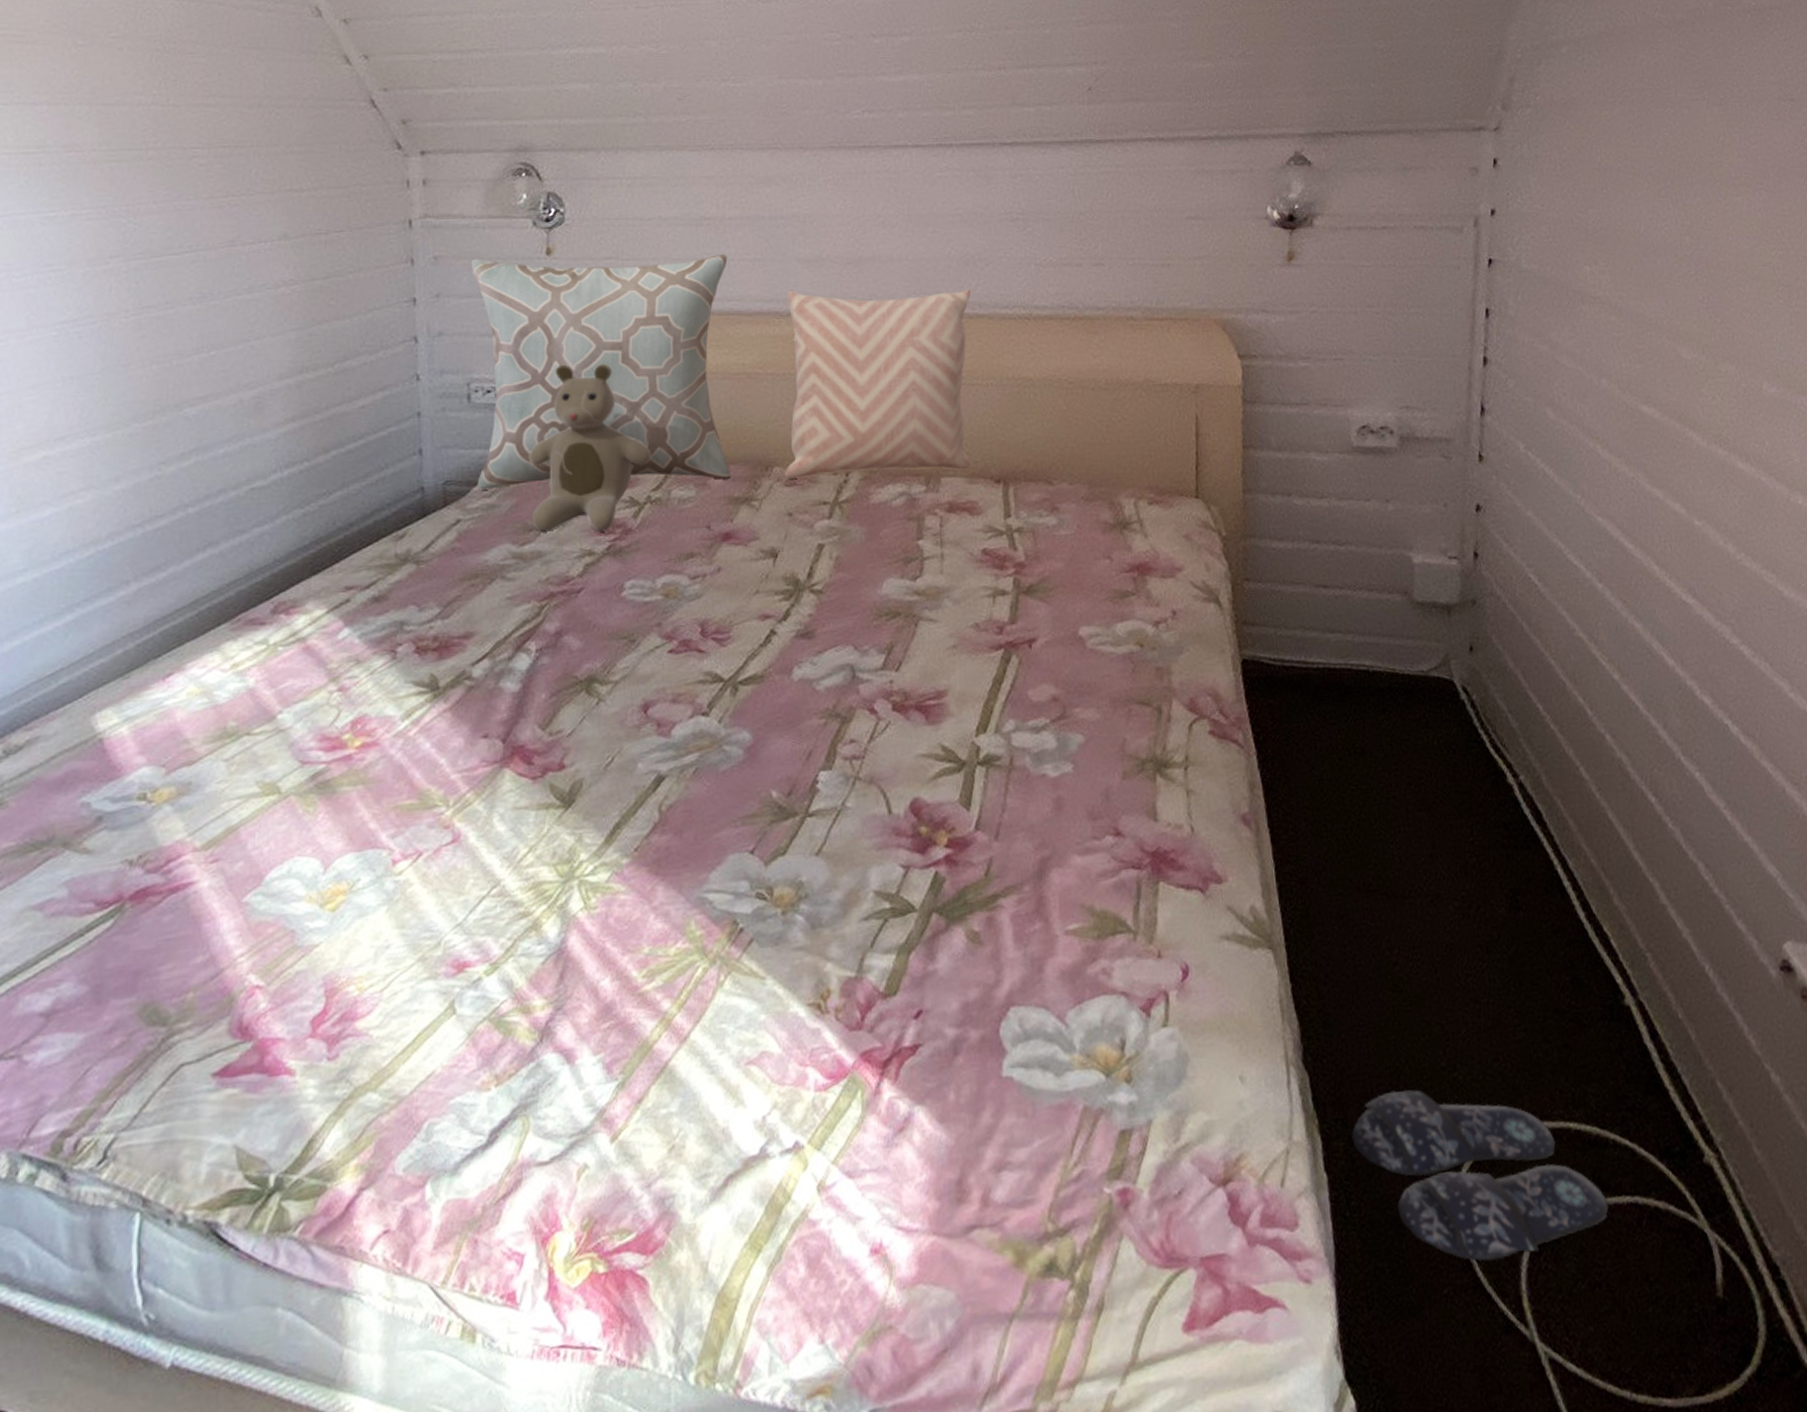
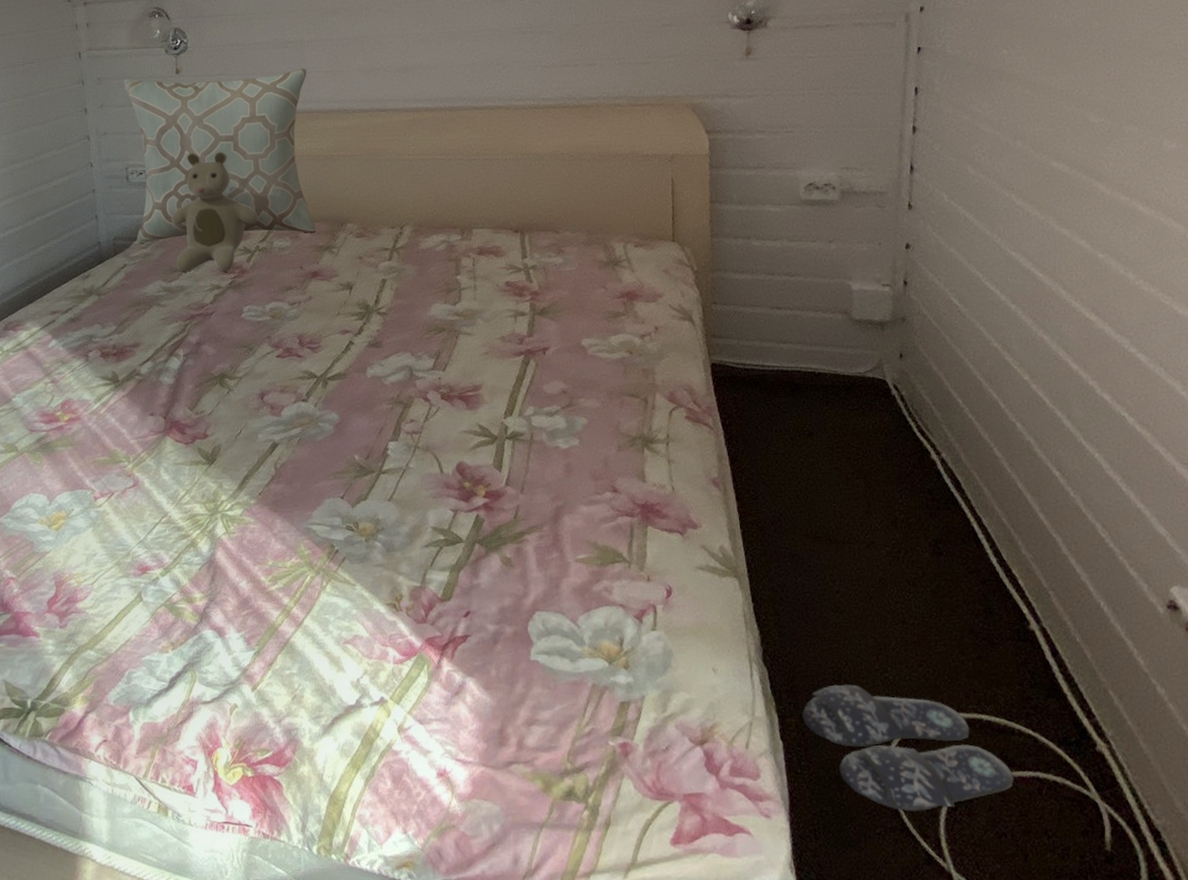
pillow: present [784,289,971,479] -> none [352,87,495,232]

